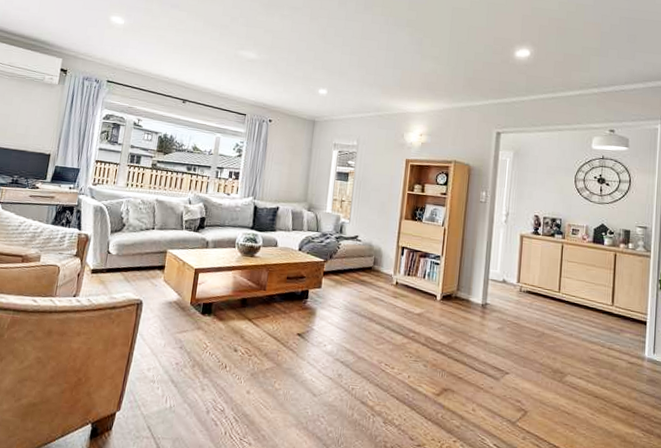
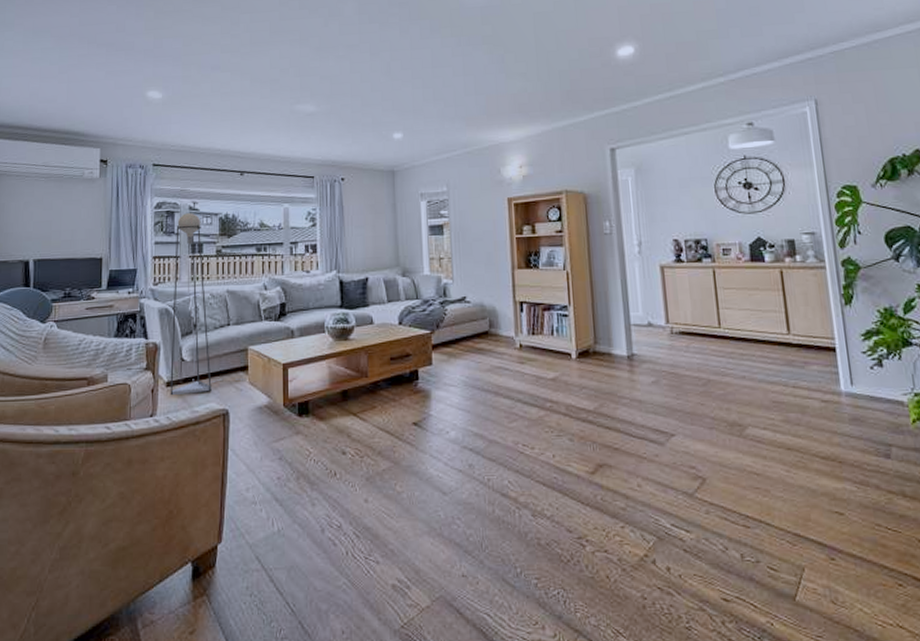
floor lamp: none [93,128,163,283] -> present [170,213,247,396]

